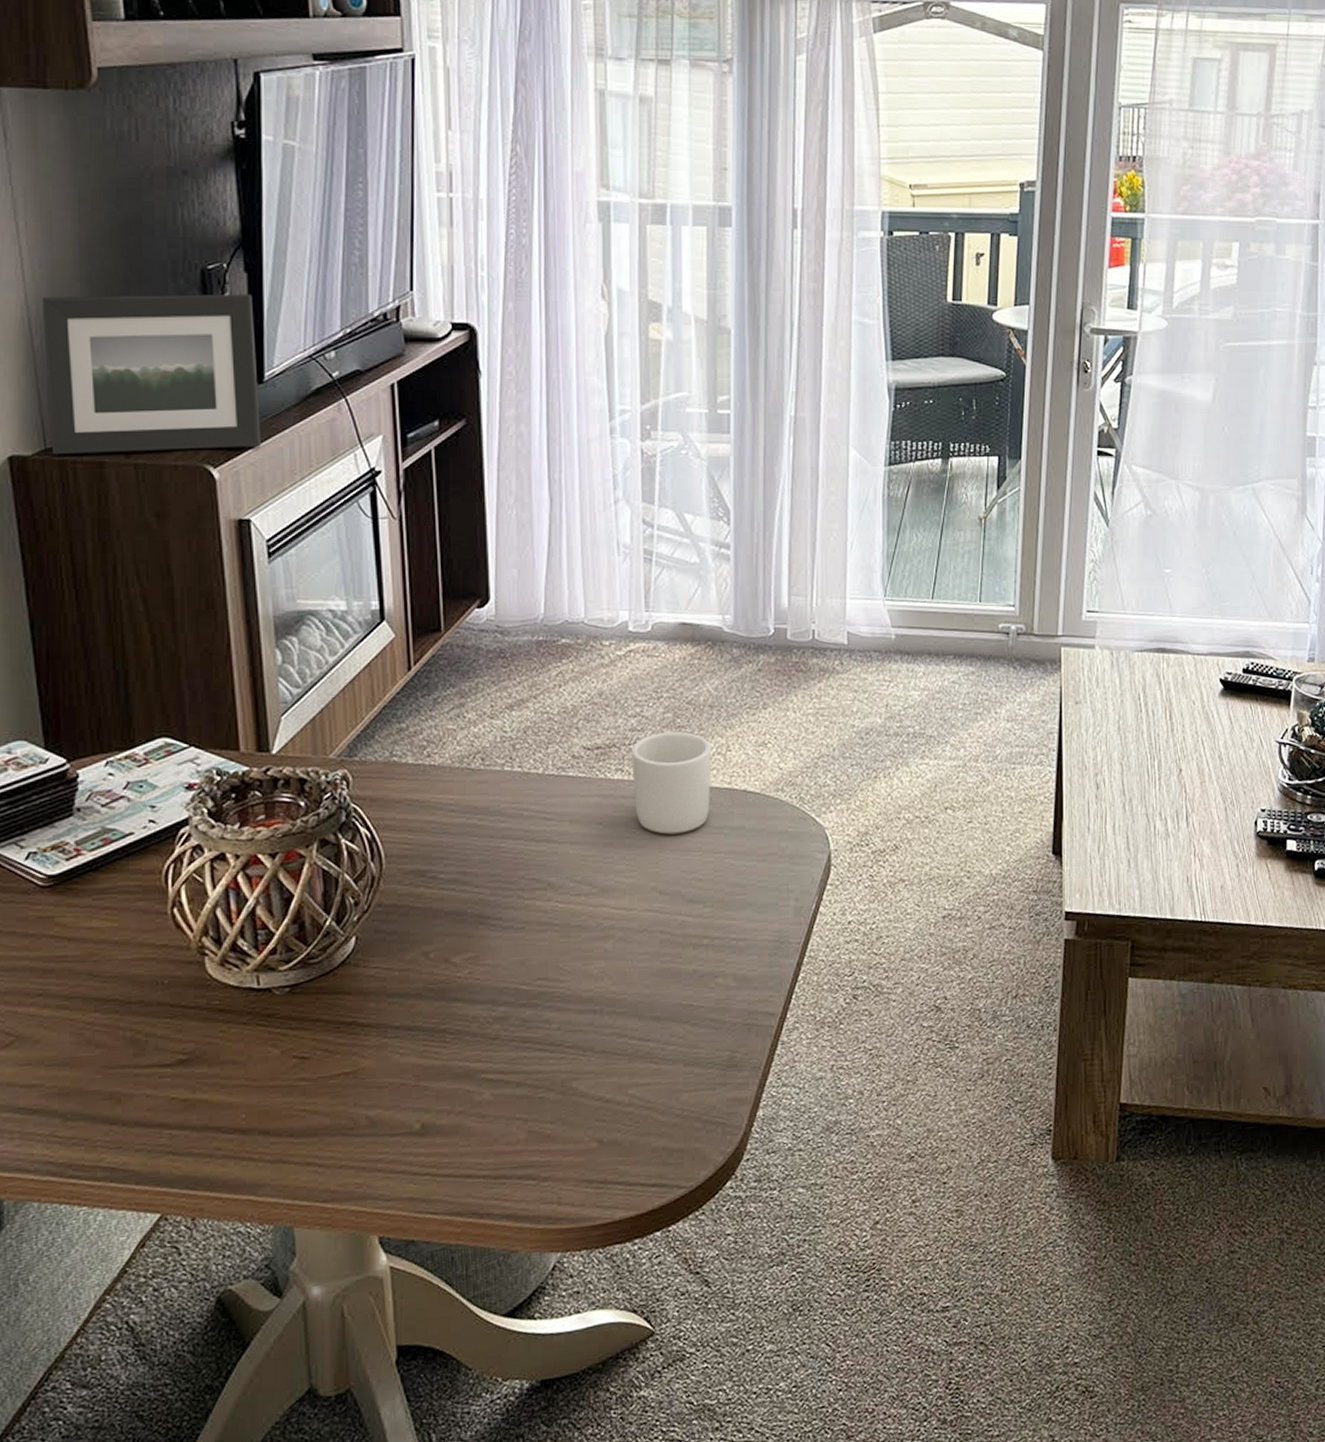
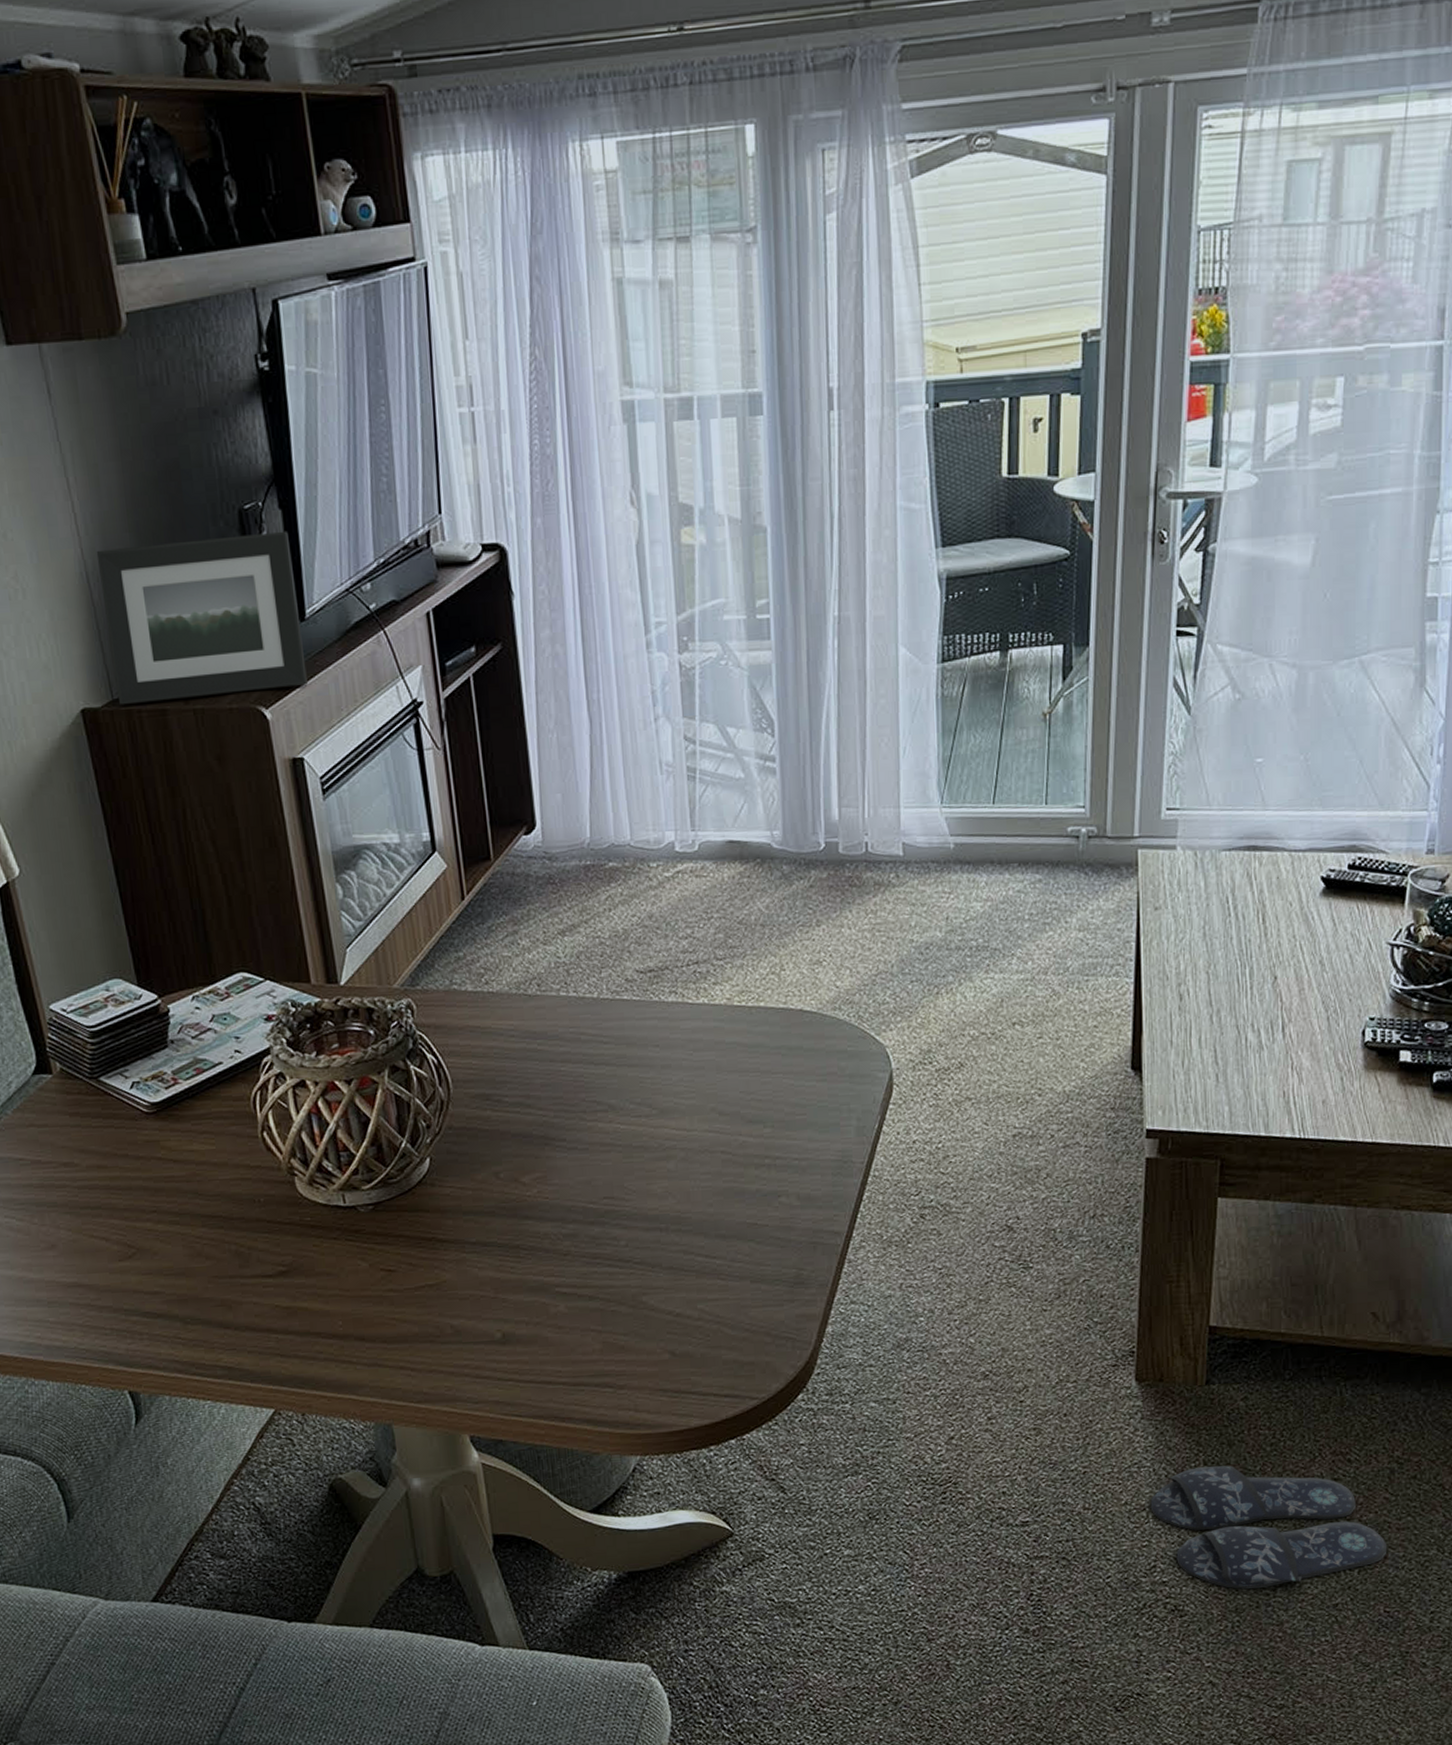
mug: present [631,732,711,835] -> none [684,952,767,1056]
slippers: none [1064,1241,1278,1367] -> present [1150,1465,1387,1589]

